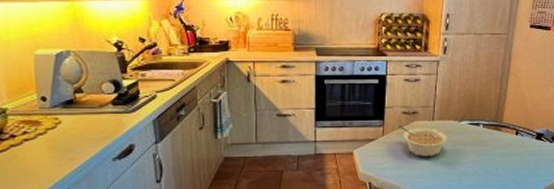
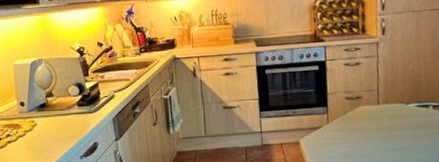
legume: present [398,125,448,158] -> none [343,111,397,145]

